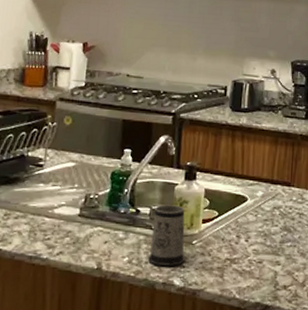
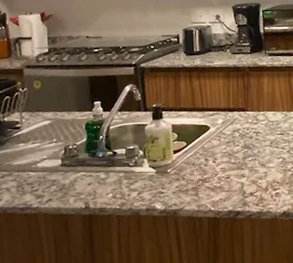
mug: present [148,204,185,266] -> none [129,142,163,196]

